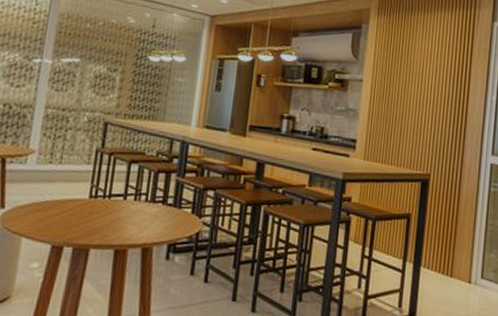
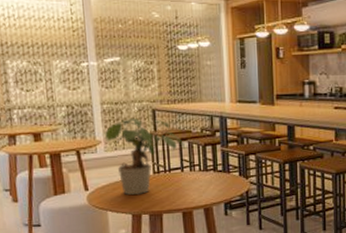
potted plant: none [41,128,134,222] -> present [105,117,185,195]

